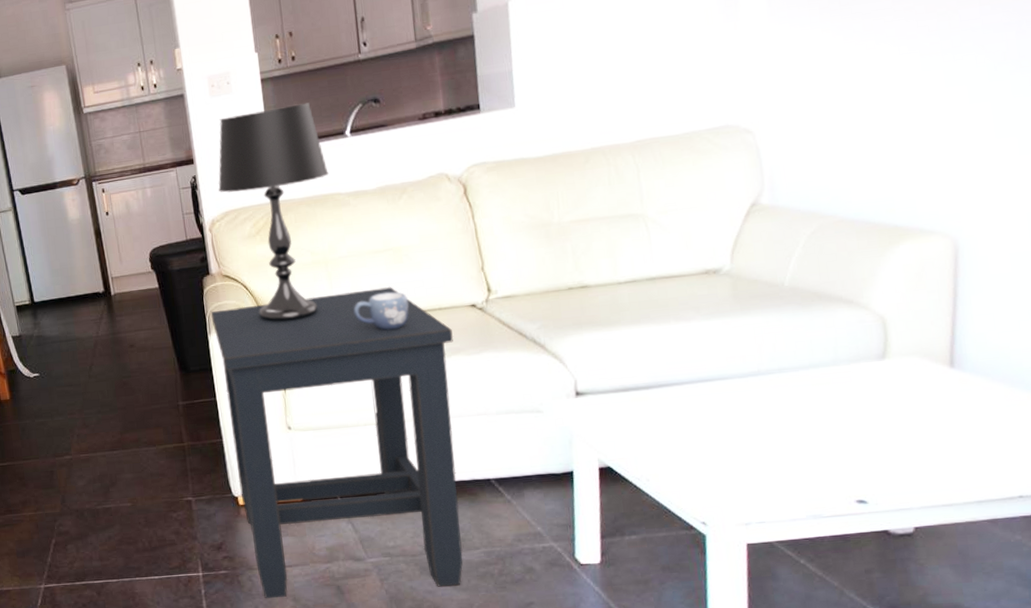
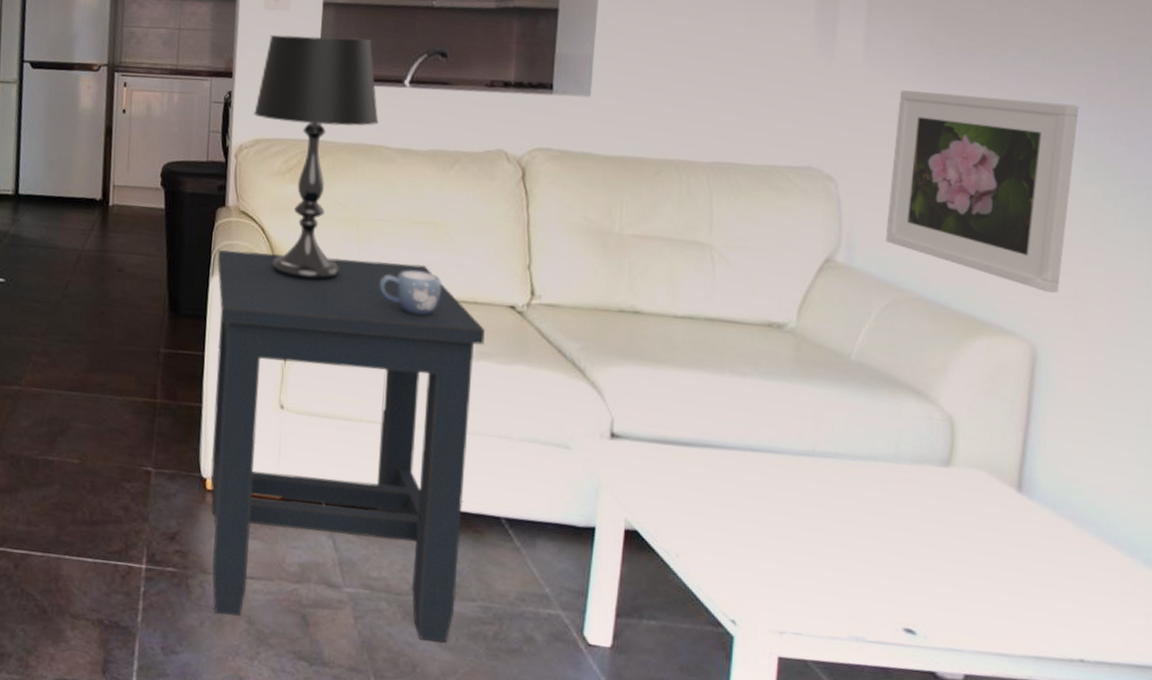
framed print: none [805,10,983,189] -> present [885,90,1079,293]

